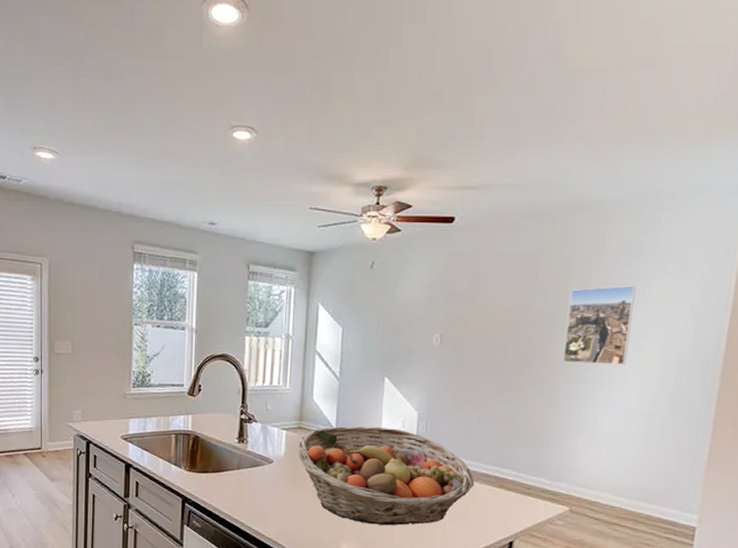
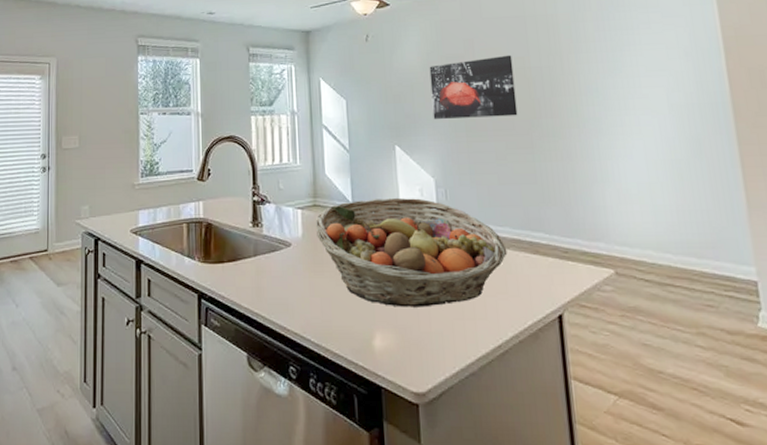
wall art: none [426,295,517,358] -> present [429,55,518,119]
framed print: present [562,285,636,365] -> none [562,36,635,115]

